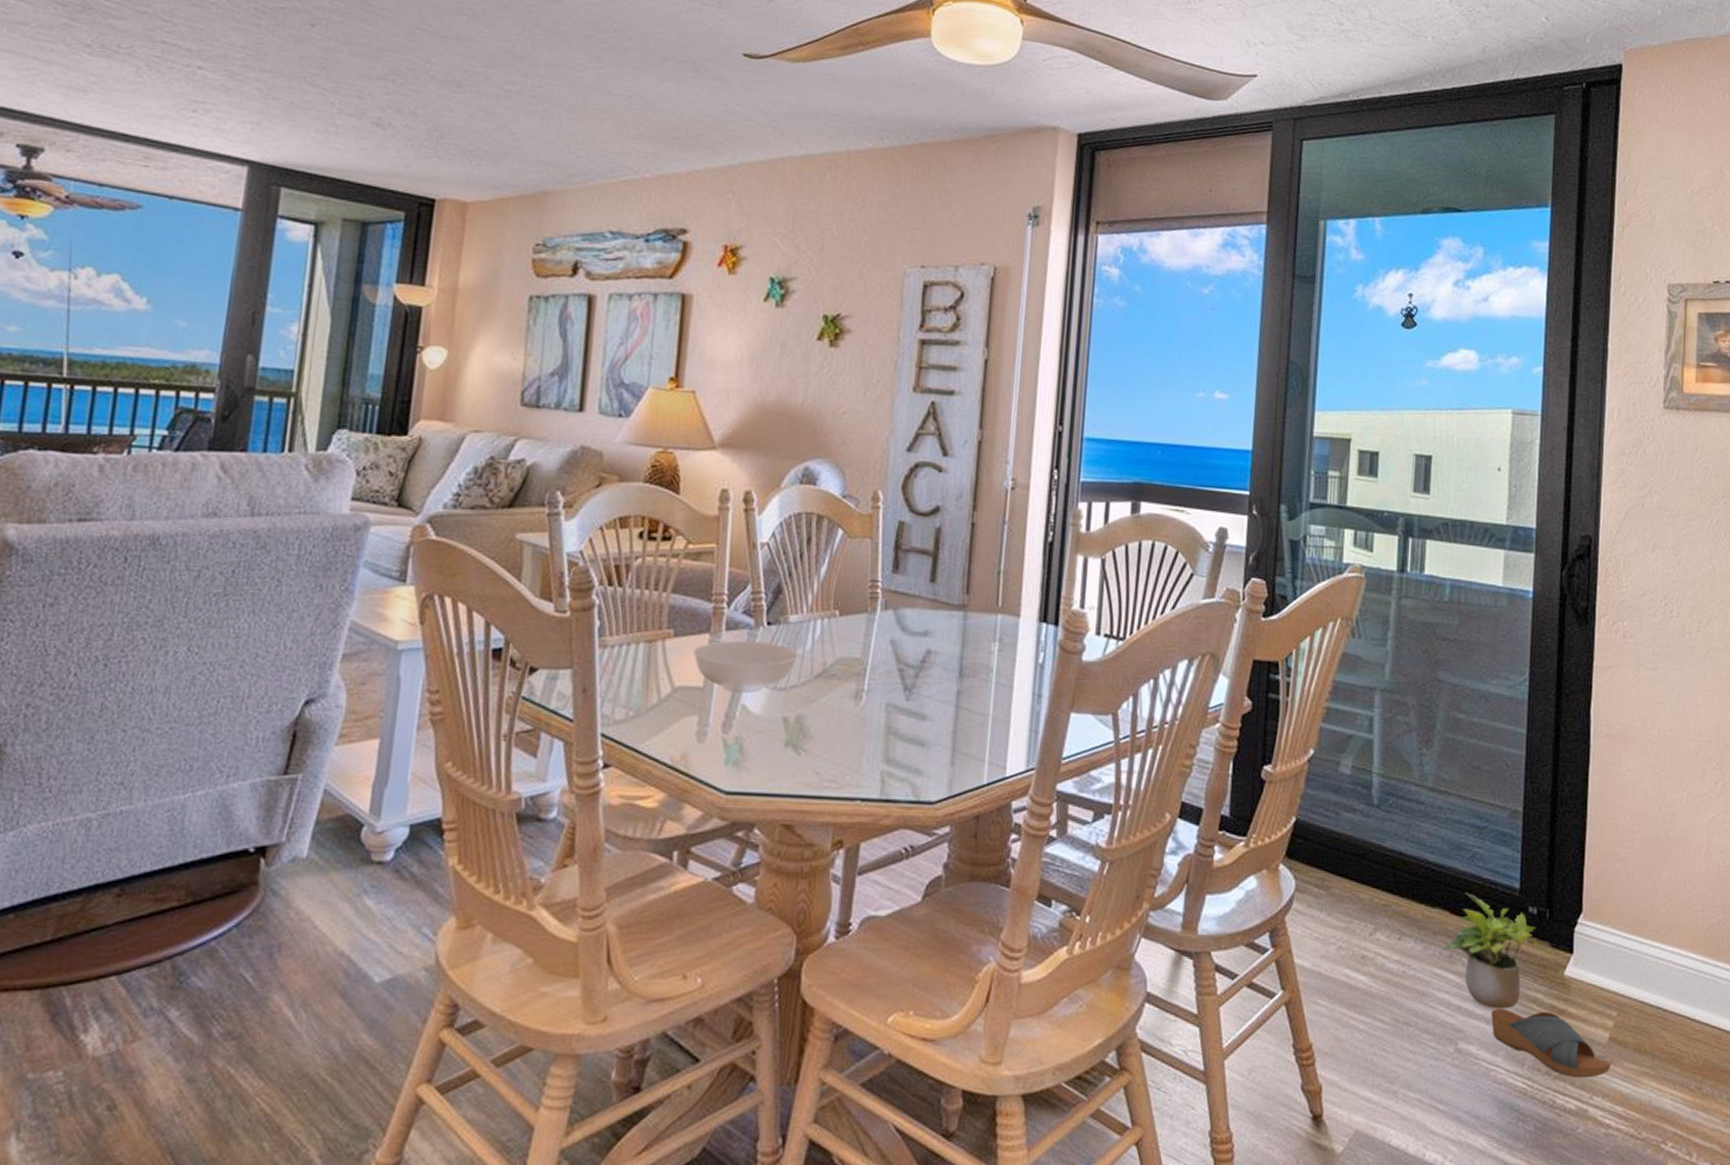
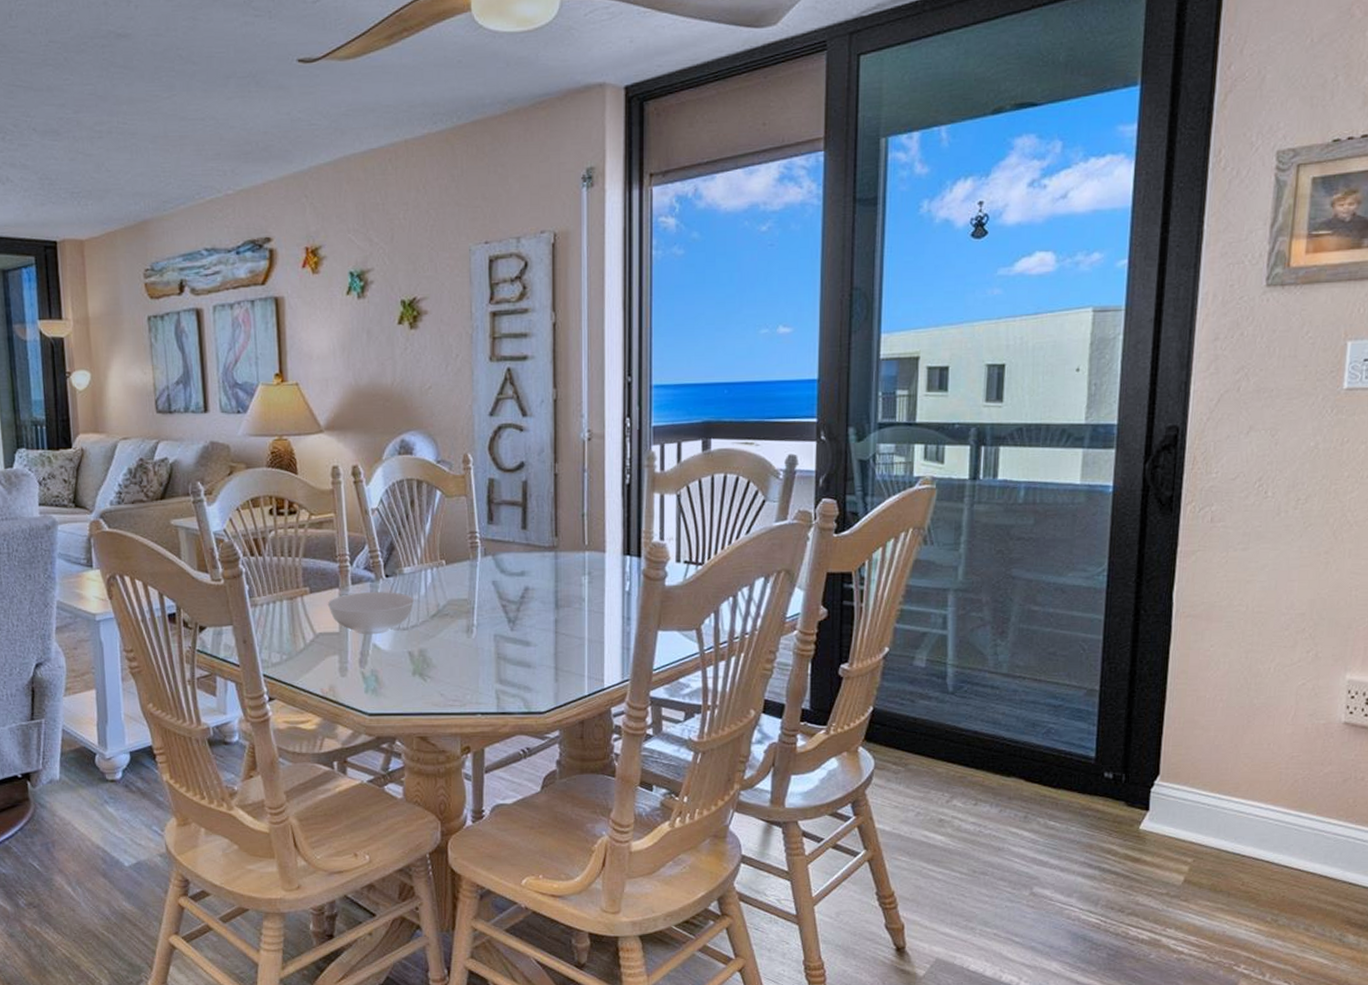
potted plant: present [1442,892,1537,1009] -> none [1017,763,1112,859]
sandal: present [1491,1009,1612,1078] -> none [1065,859,1186,914]

